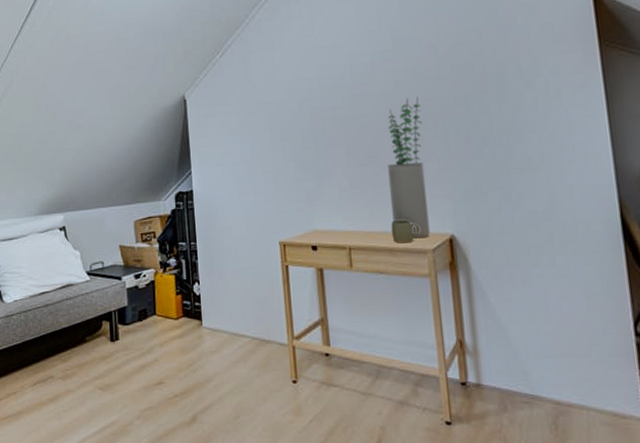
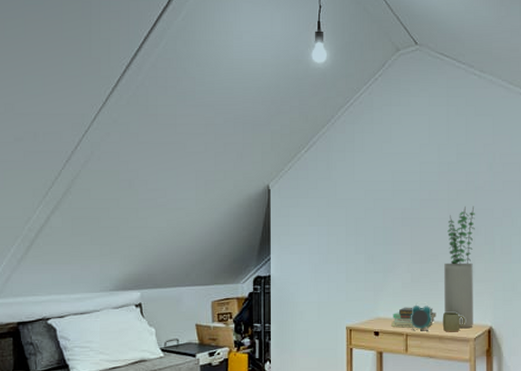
books: none [330,216,384,241] -> present [391,307,436,329]
alarm clock: none [352,210,379,243] -> present [410,302,432,331]

